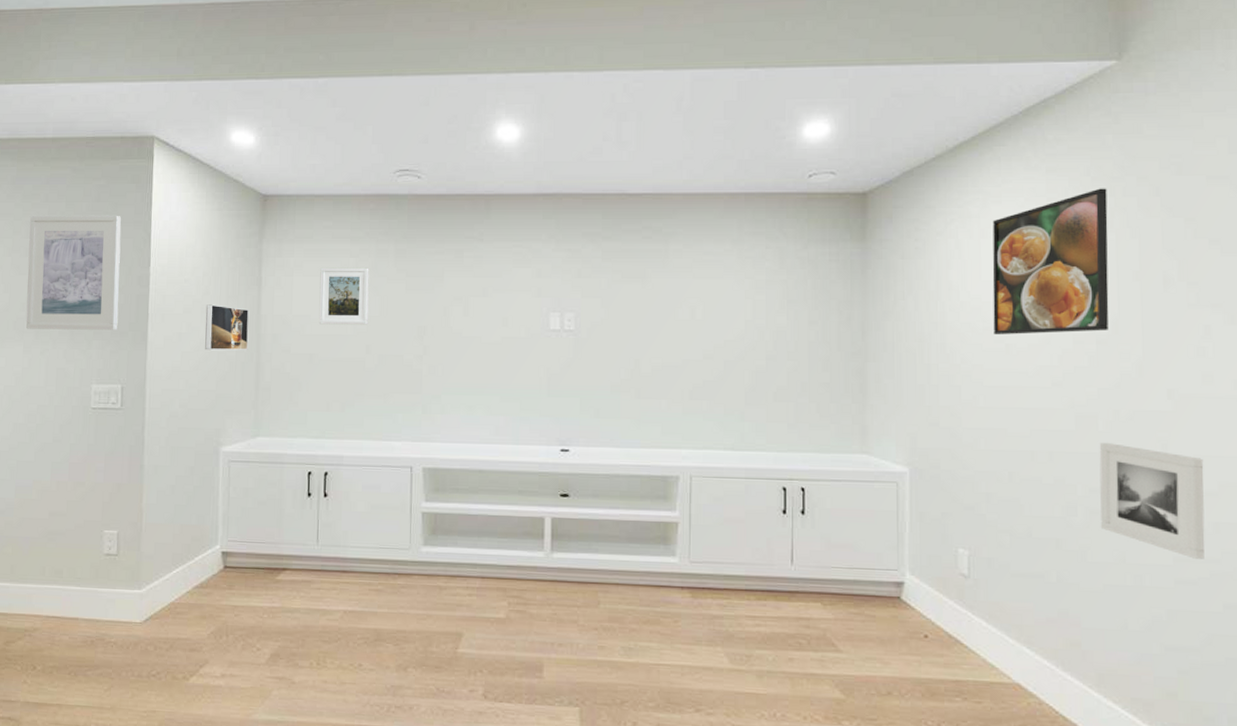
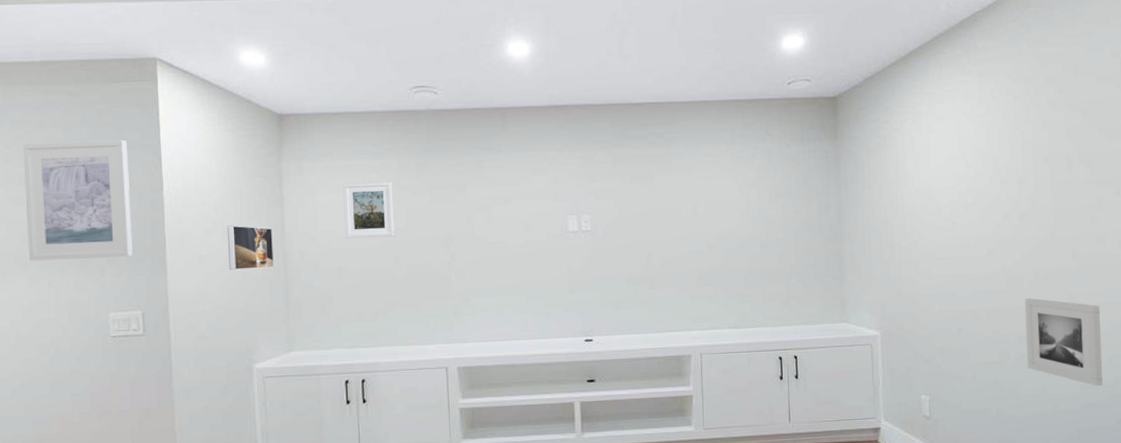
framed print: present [992,188,1109,335] -> none [938,88,1029,214]

